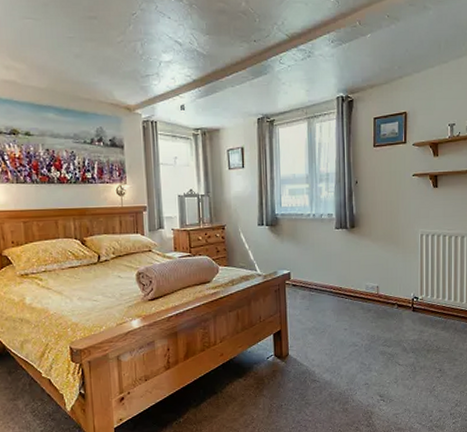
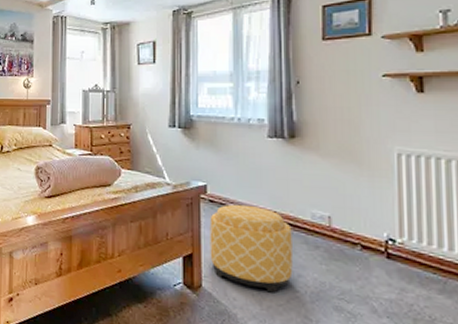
ottoman: none [293,285,353,350] -> present [210,204,293,293]

